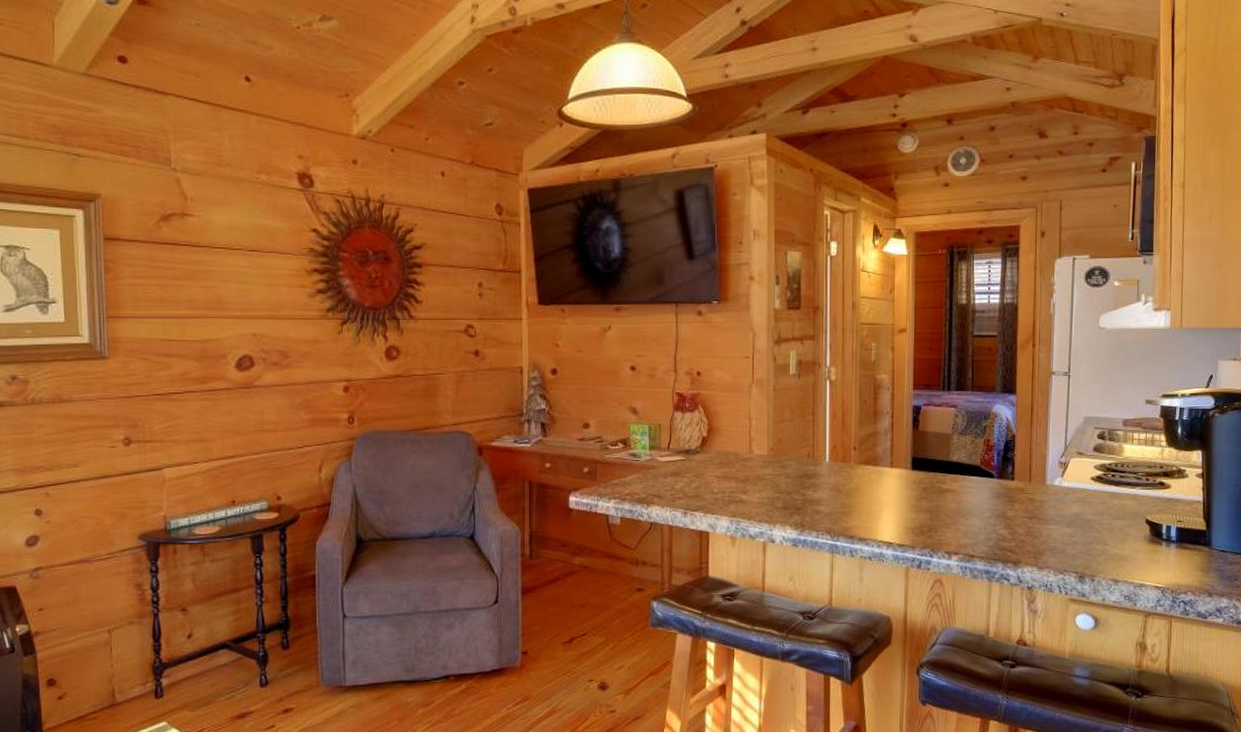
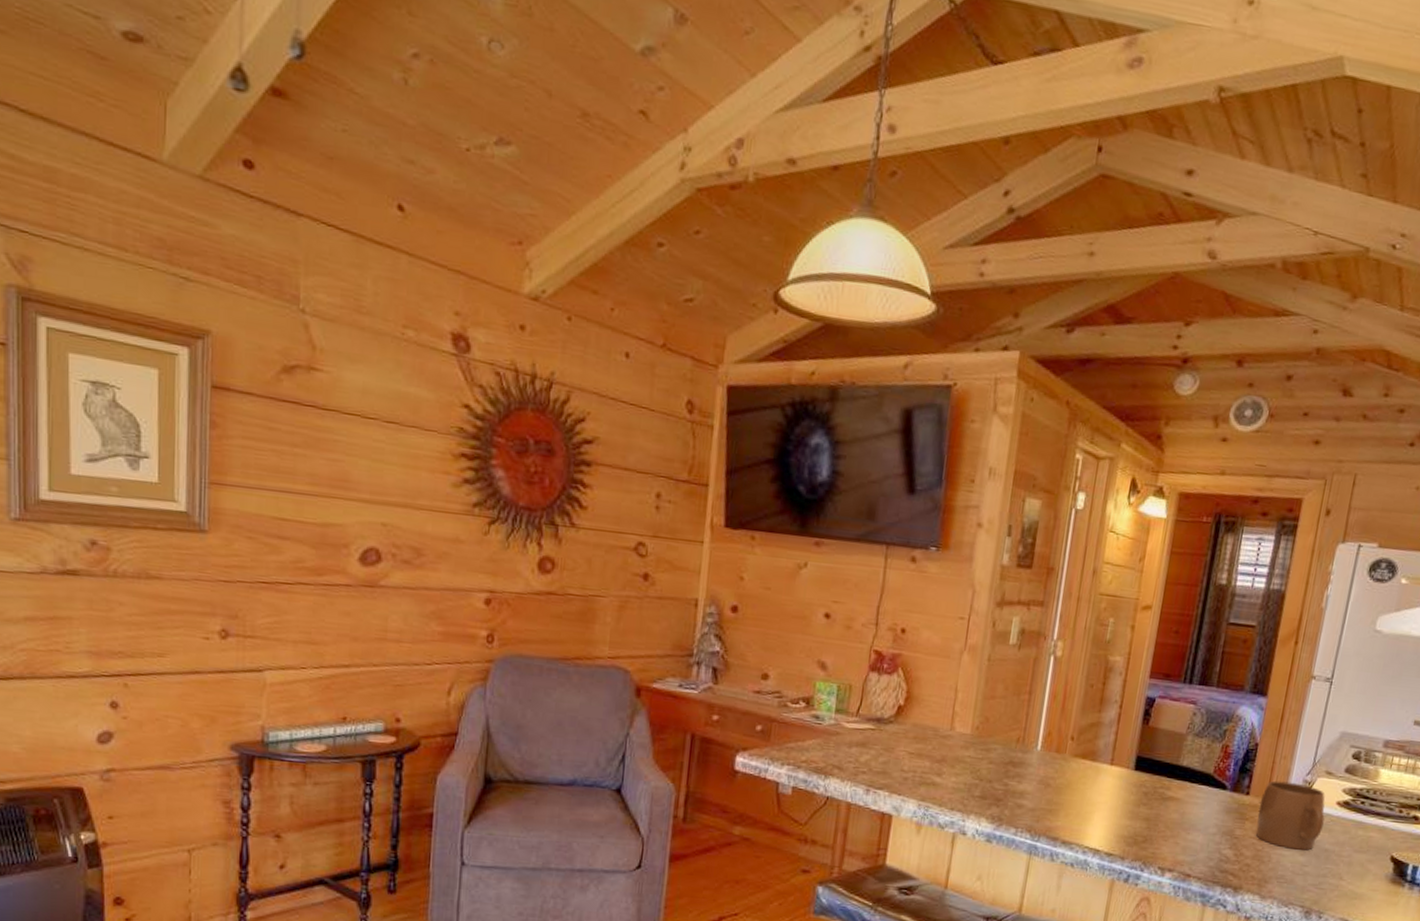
mug: none [1024,465,1083,523] -> present [1256,780,1325,851]

